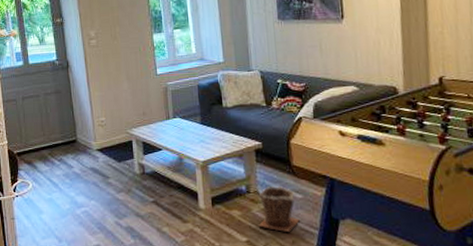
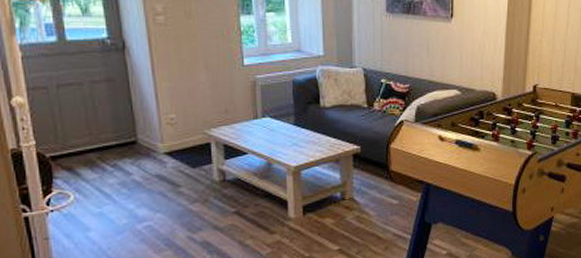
plant pot: present [258,186,300,232] -> none [351,192,394,238]

